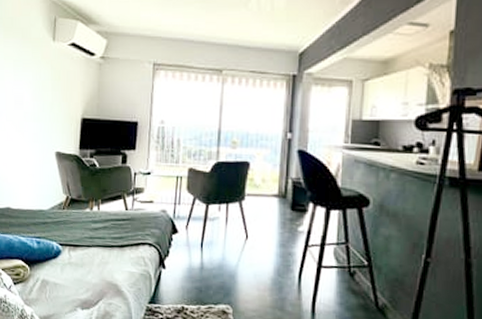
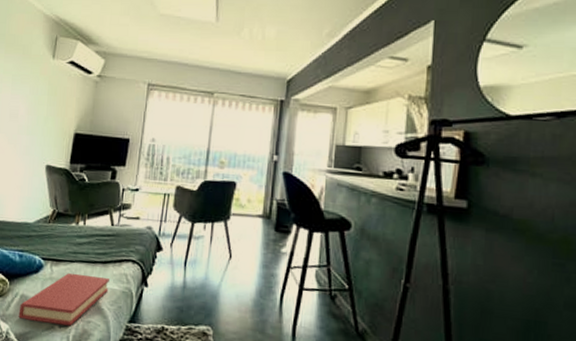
hardback book: none [41,257,127,308] -> present [18,273,109,326]

